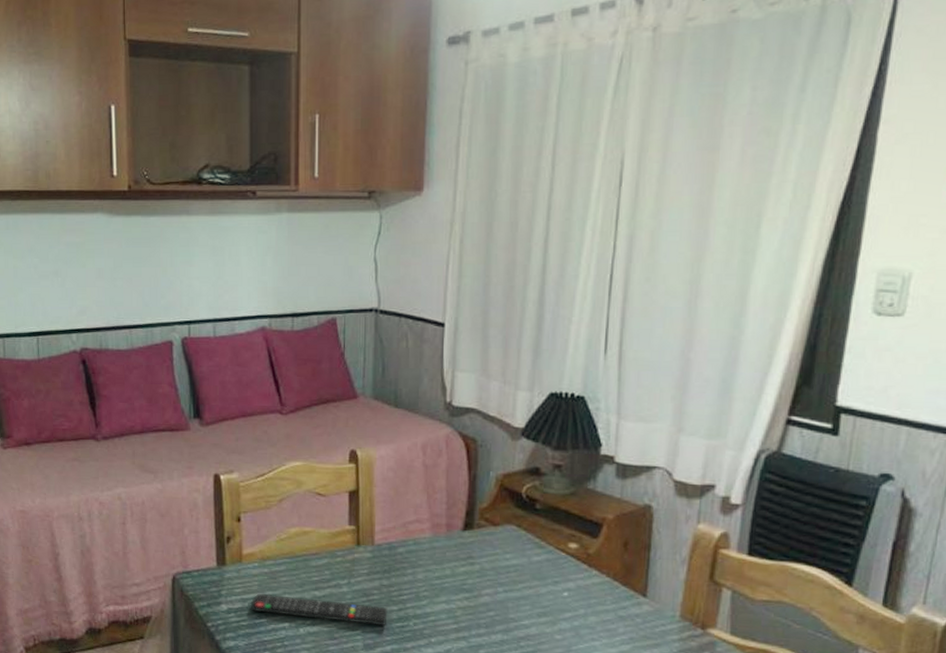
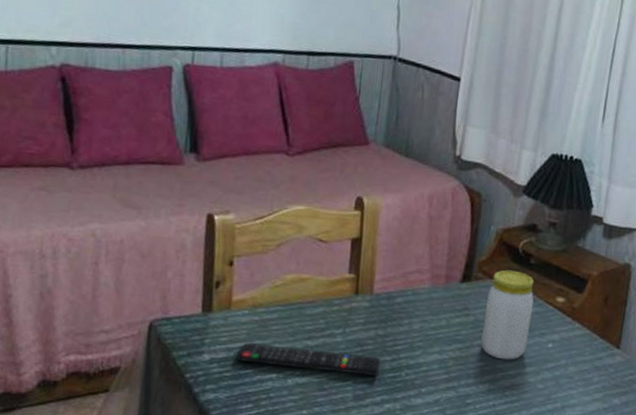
jar: none [488,516,543,610] -> present [480,270,535,360]

